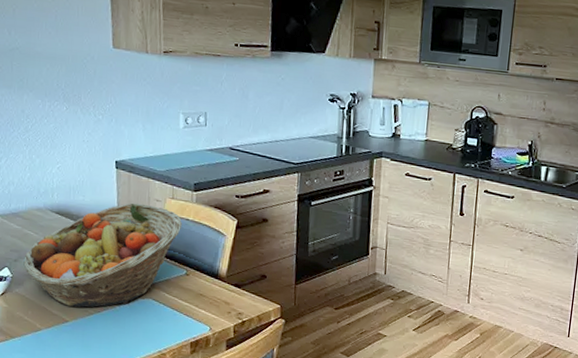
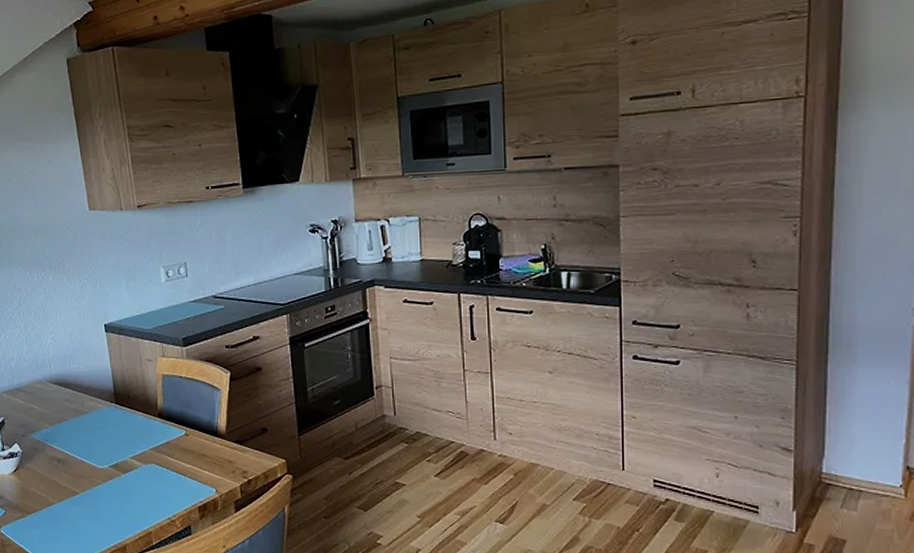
fruit basket: present [23,203,183,308] -> none [31,365,176,478]

